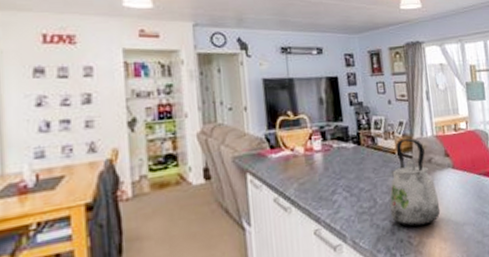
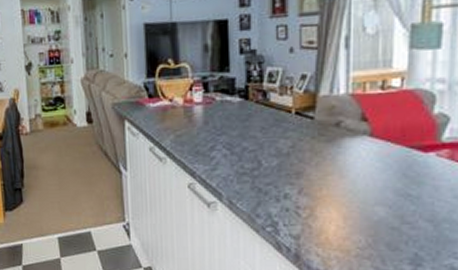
kettle: present [390,138,441,226] -> none [276,95,344,197]

